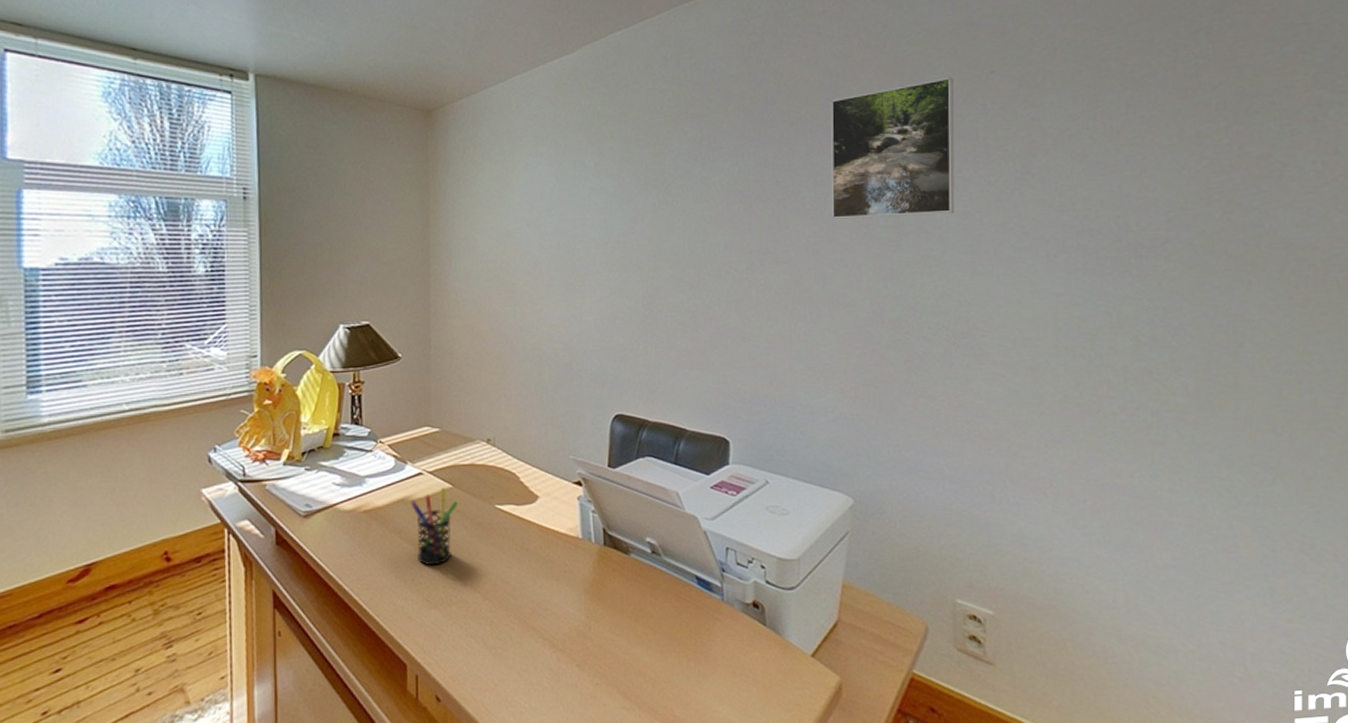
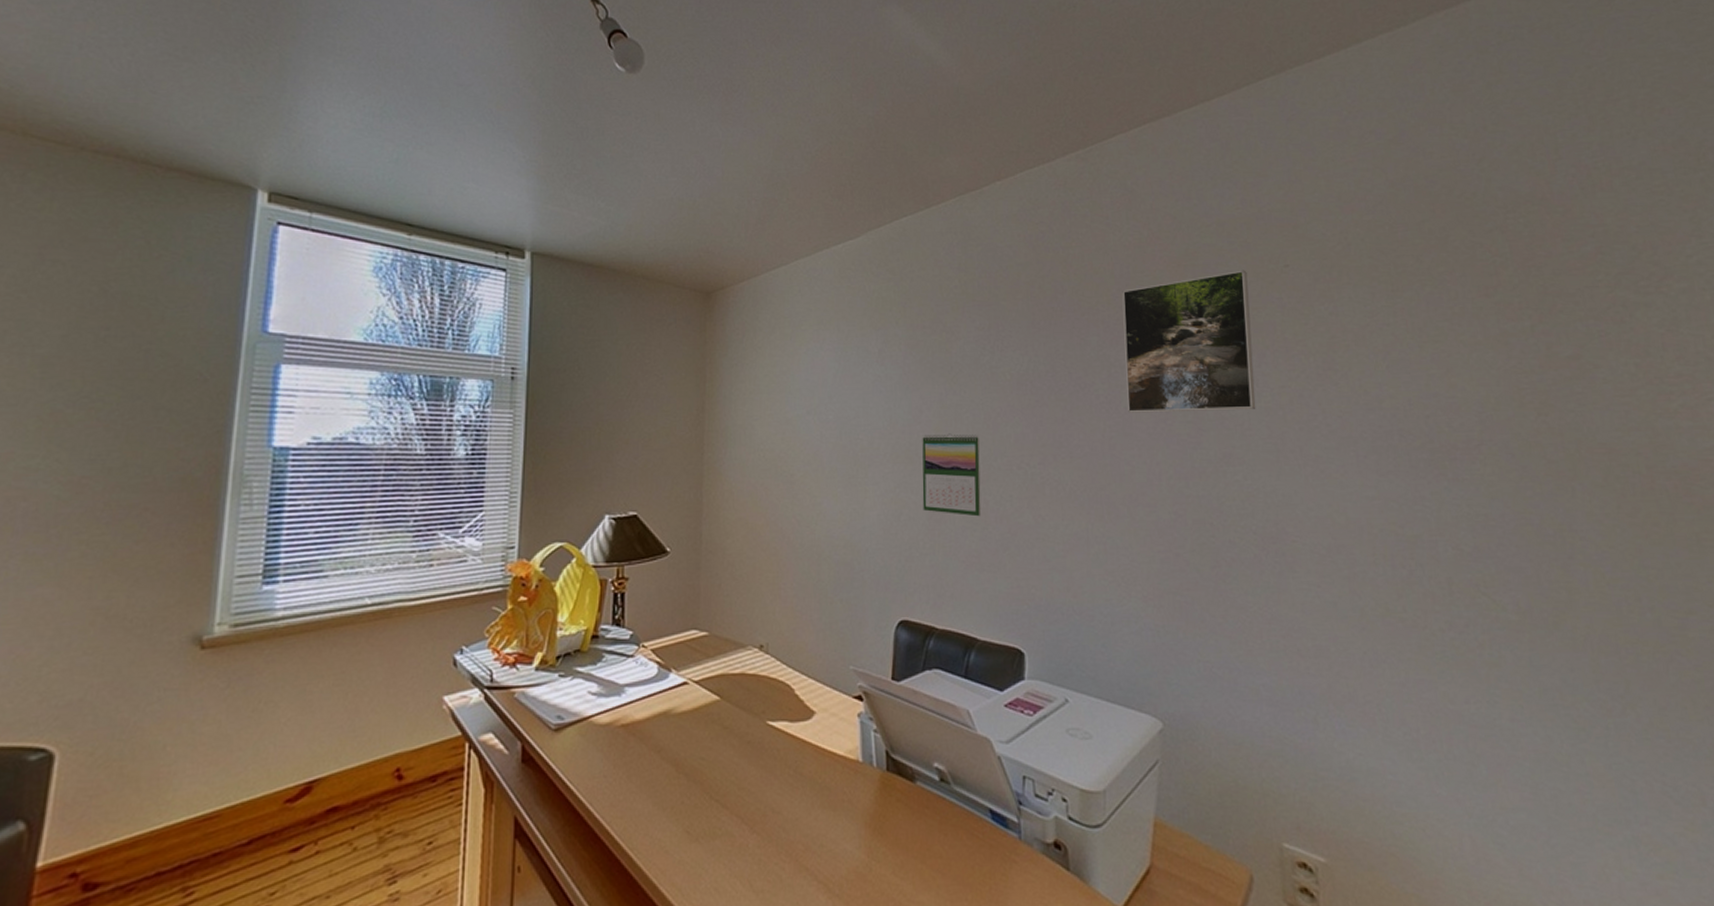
pen holder: present [410,487,459,566] -> none [673,699,727,791]
calendar: none [636,242,692,319] -> present [922,433,982,517]

